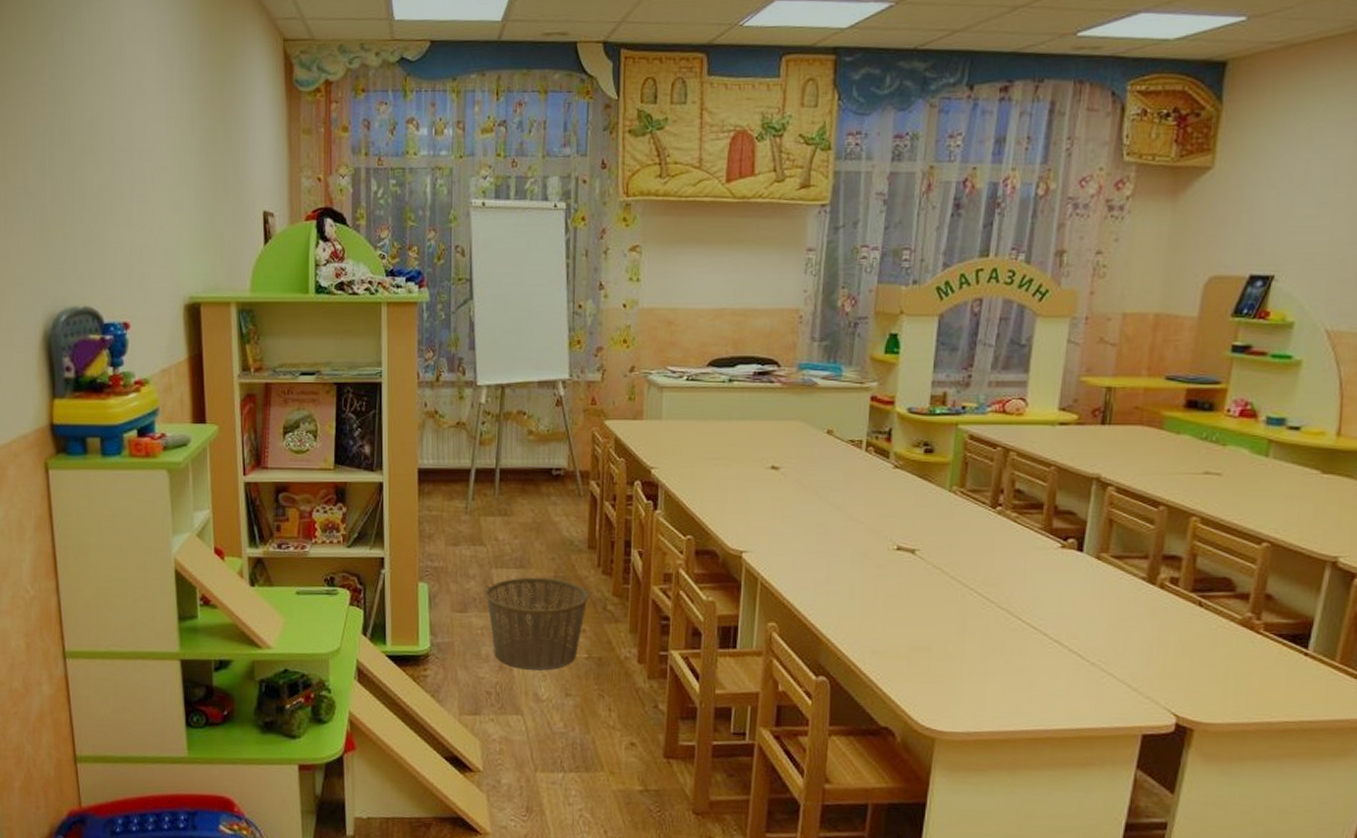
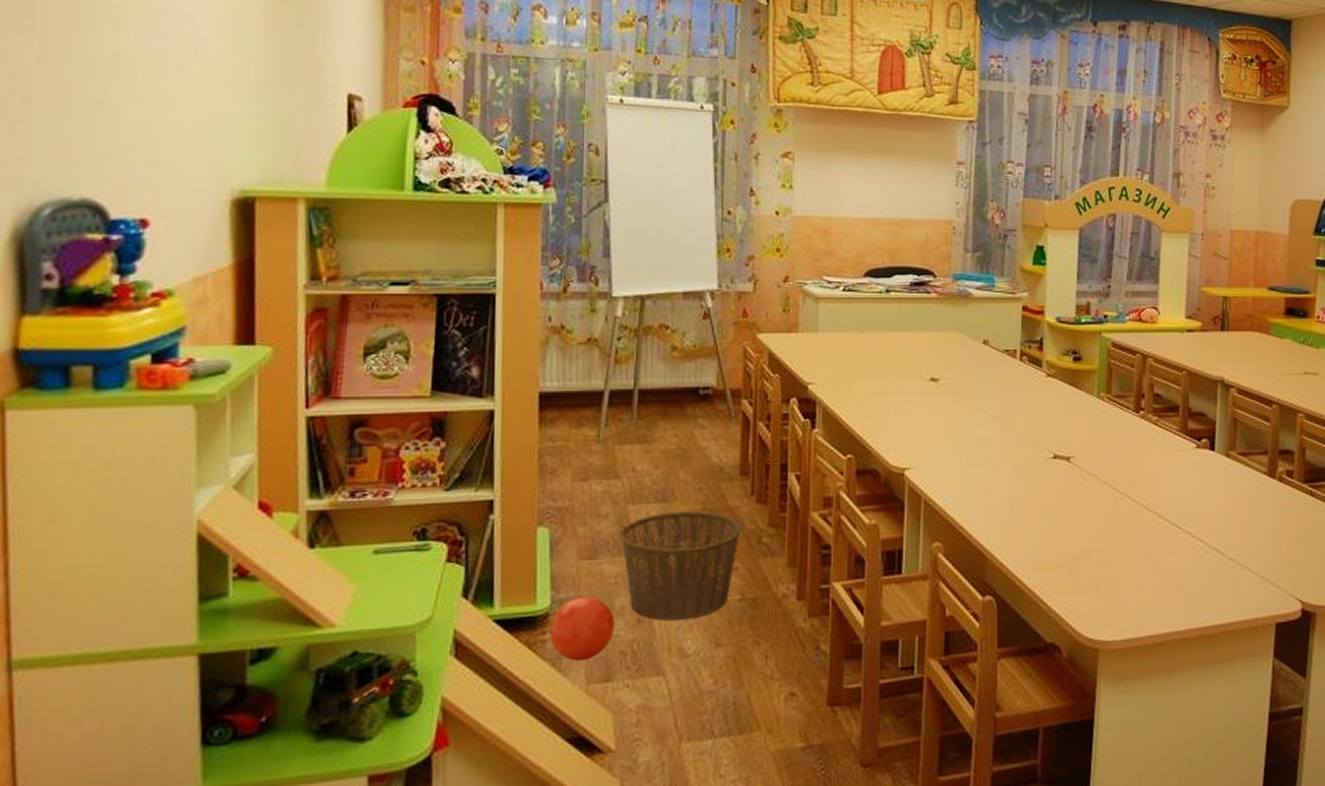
ball: none [430,642,481,695] -> present [549,596,615,661]

